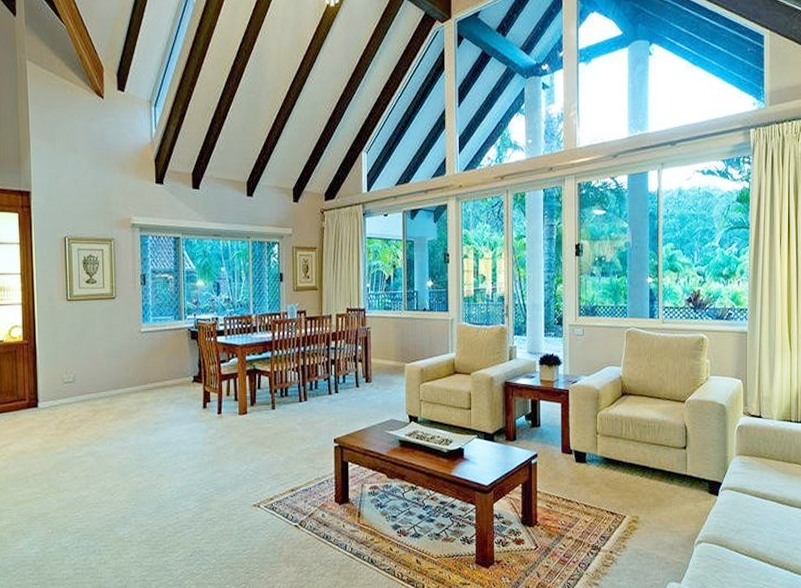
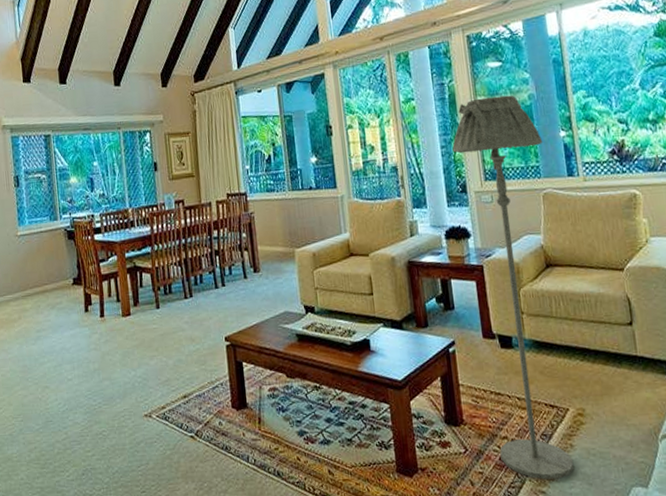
floor lamp: none [554,241,633,574] -> present [452,95,574,480]

